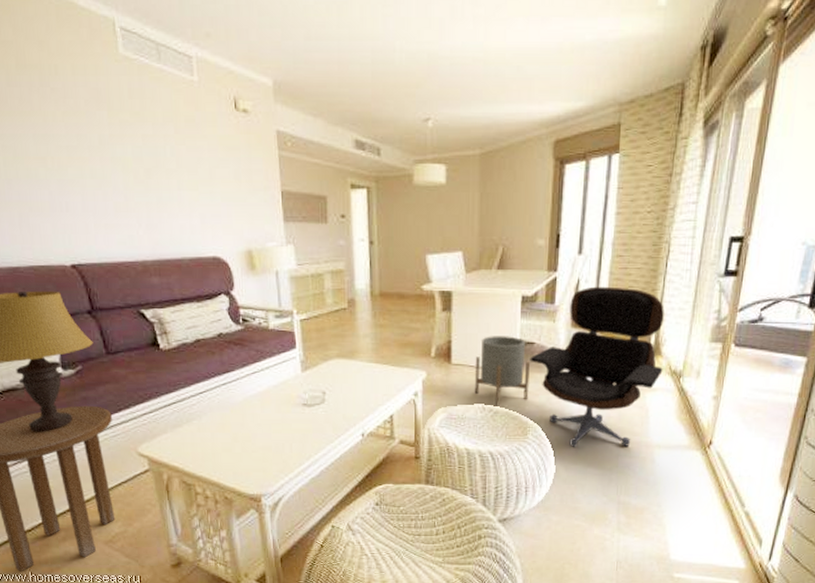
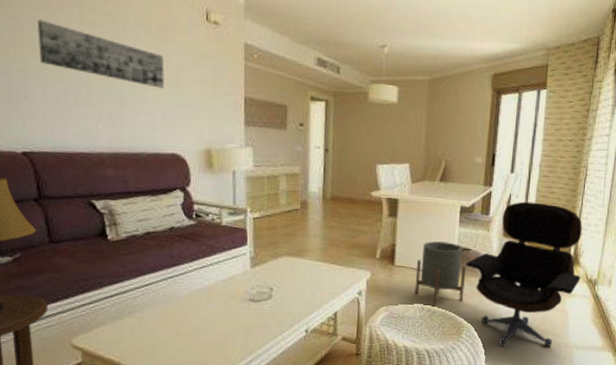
wall art: none [69,125,199,188] -> present [37,19,165,89]

